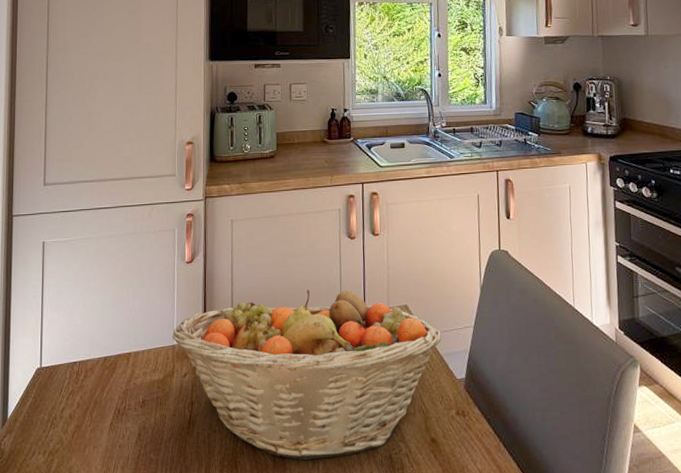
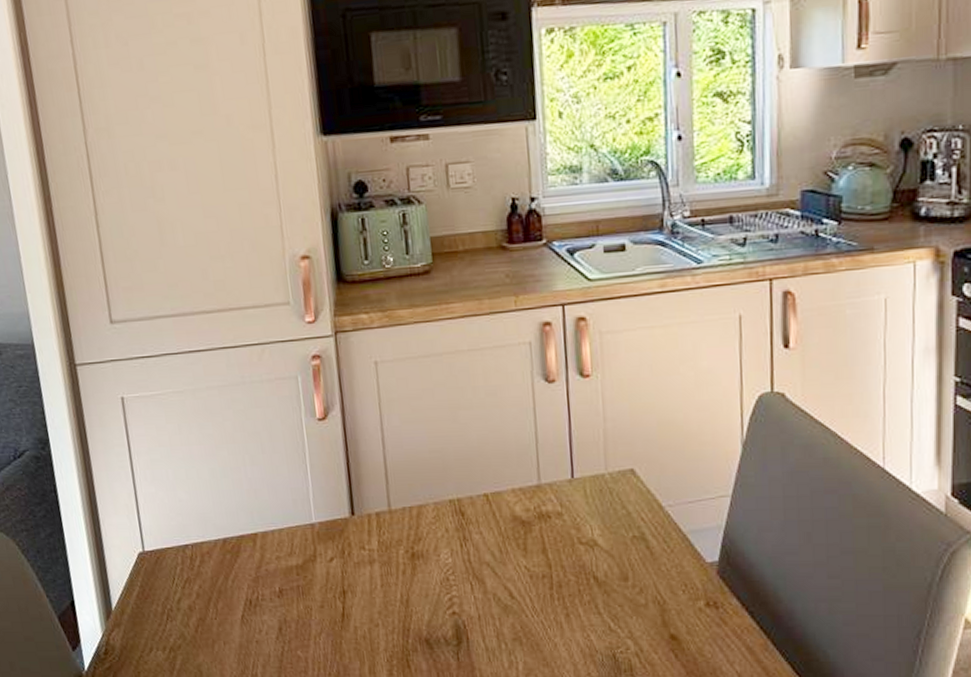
fruit basket: present [172,290,441,461] -> none [309,451,684,660]

